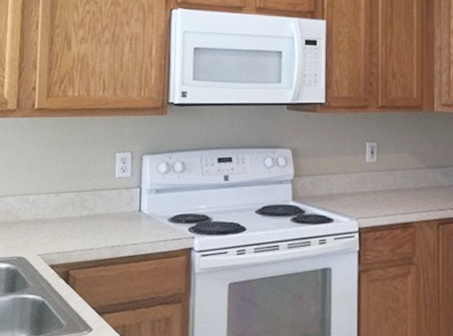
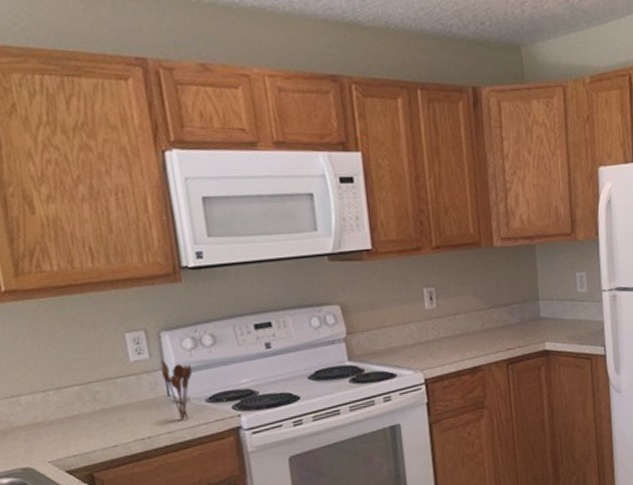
utensil holder: none [137,180,162,235] -> present [161,360,193,420]

